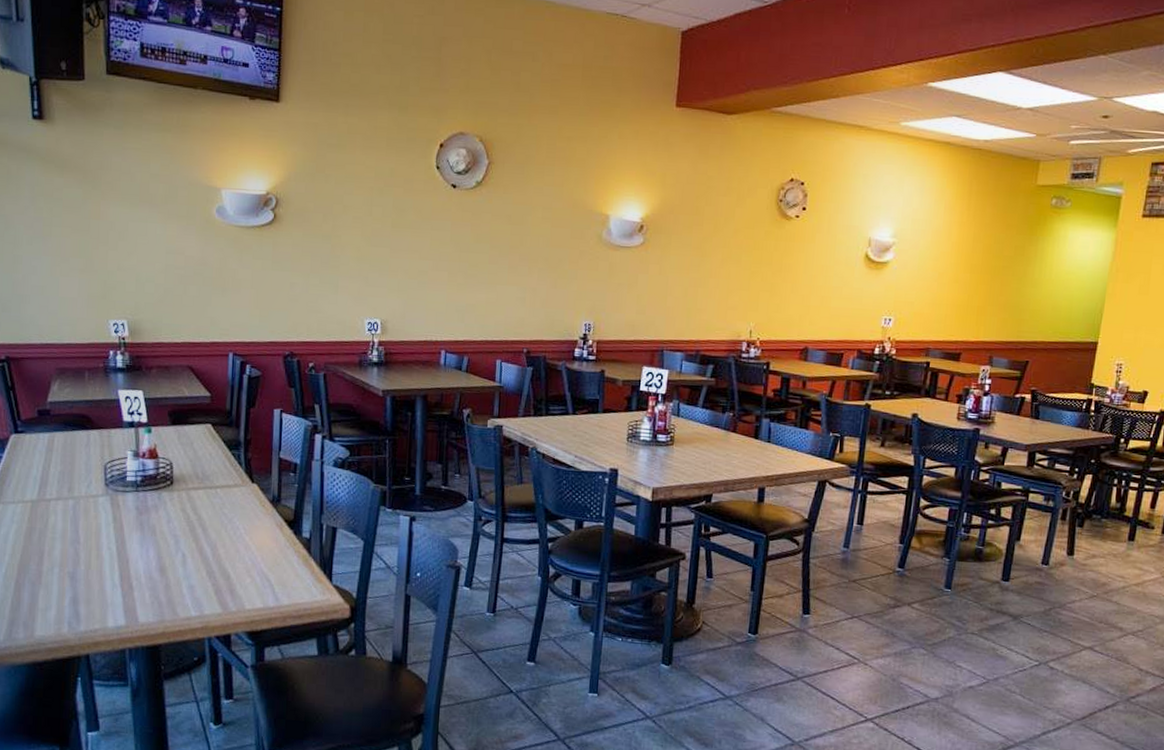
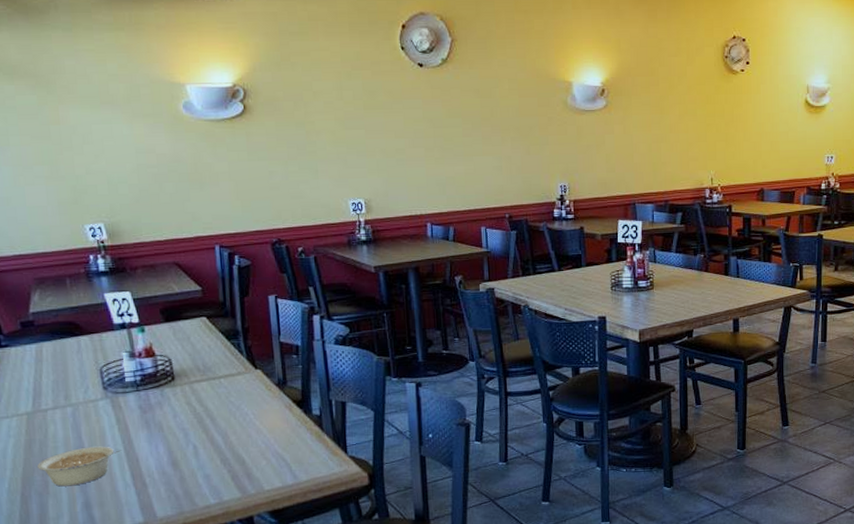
legume: none [34,542,113,580] -> present [37,446,121,487]

